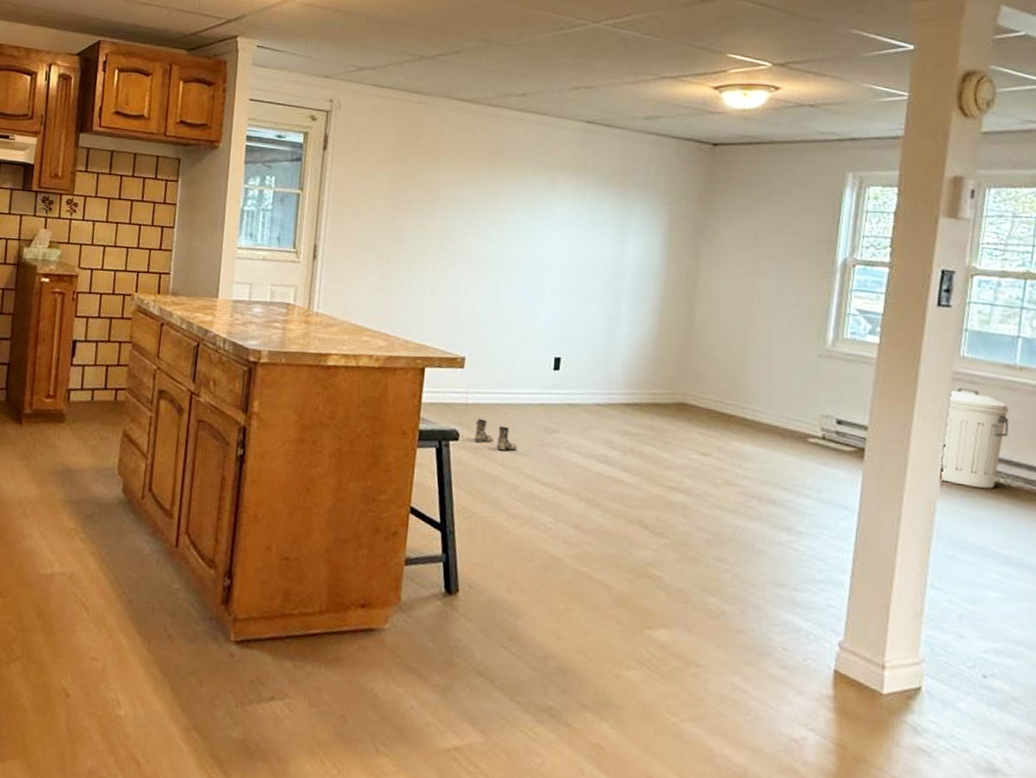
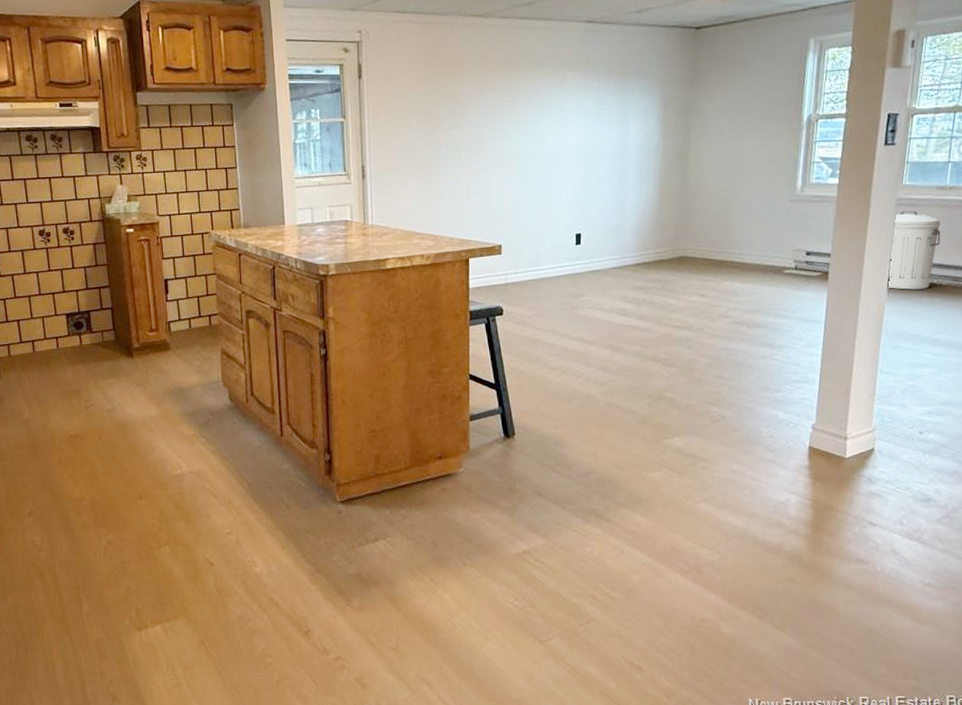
boots: present [475,418,517,451] -> none [515,294,551,317]

